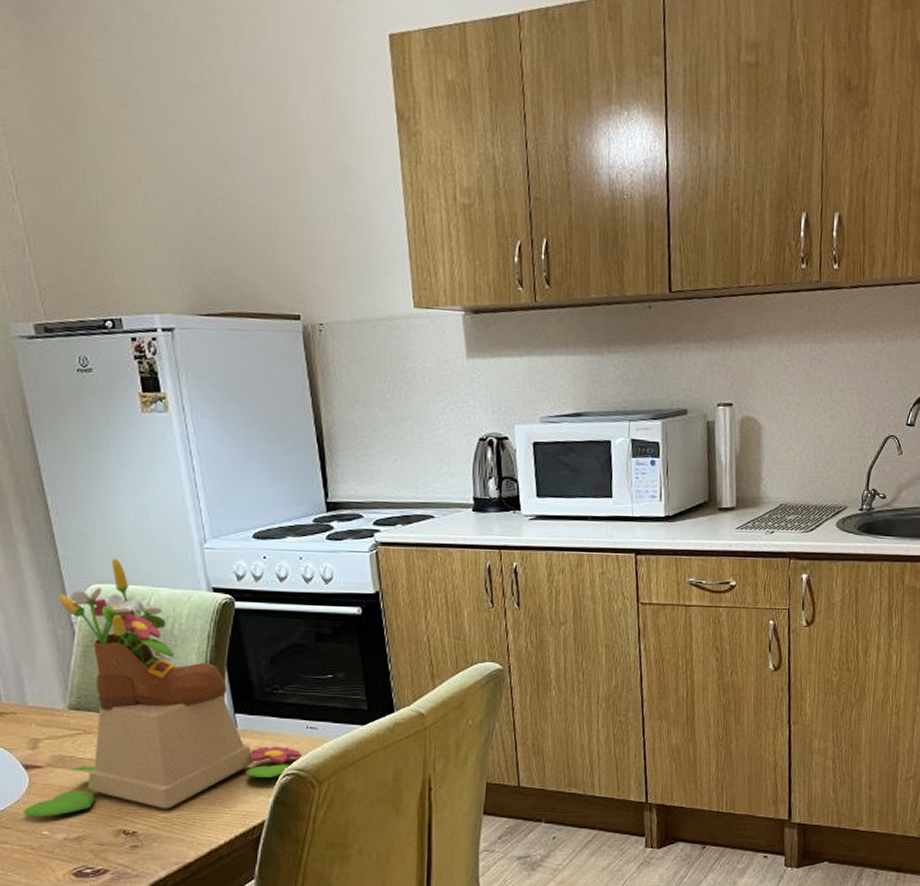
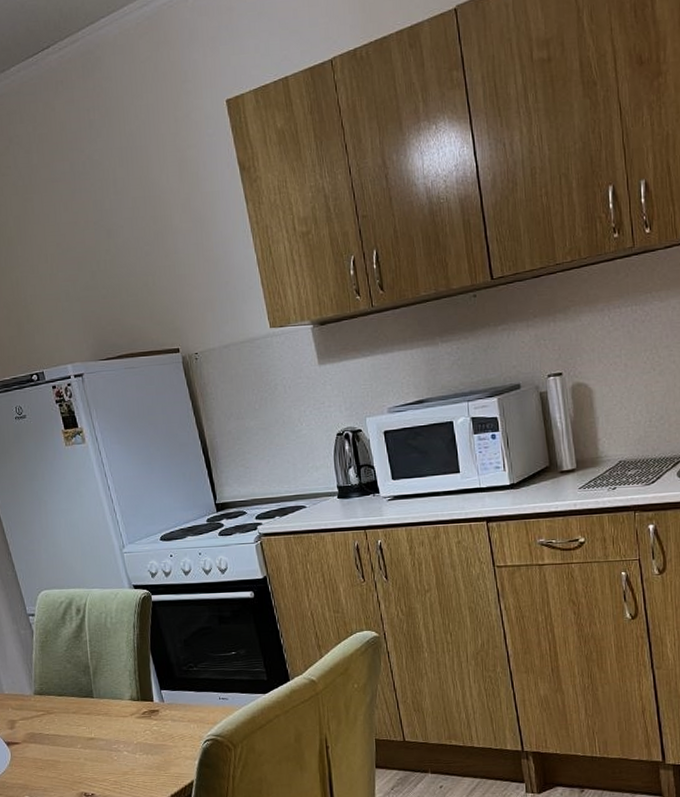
flower pot: present [22,559,302,817] -> none [8,568,217,784]

